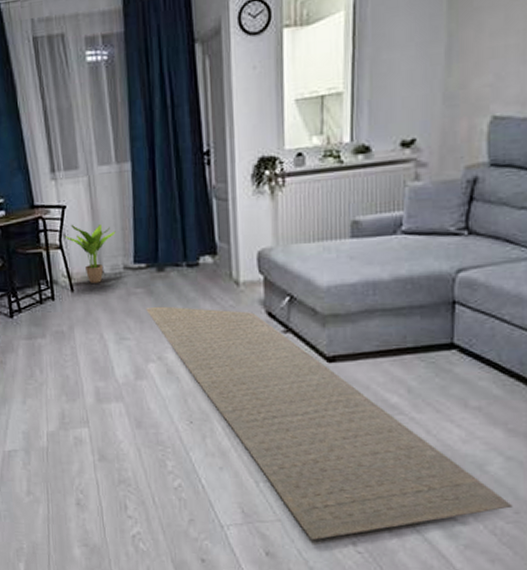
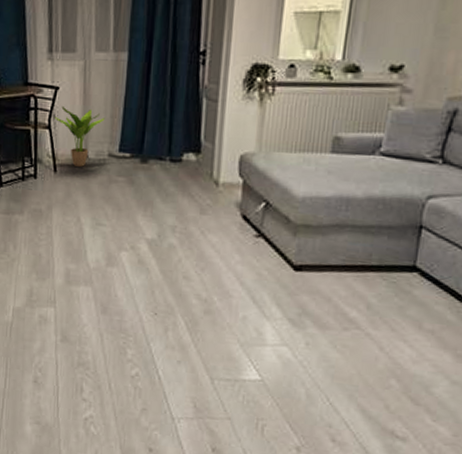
rug: present [146,306,512,541] -> none [125,196,452,442]

